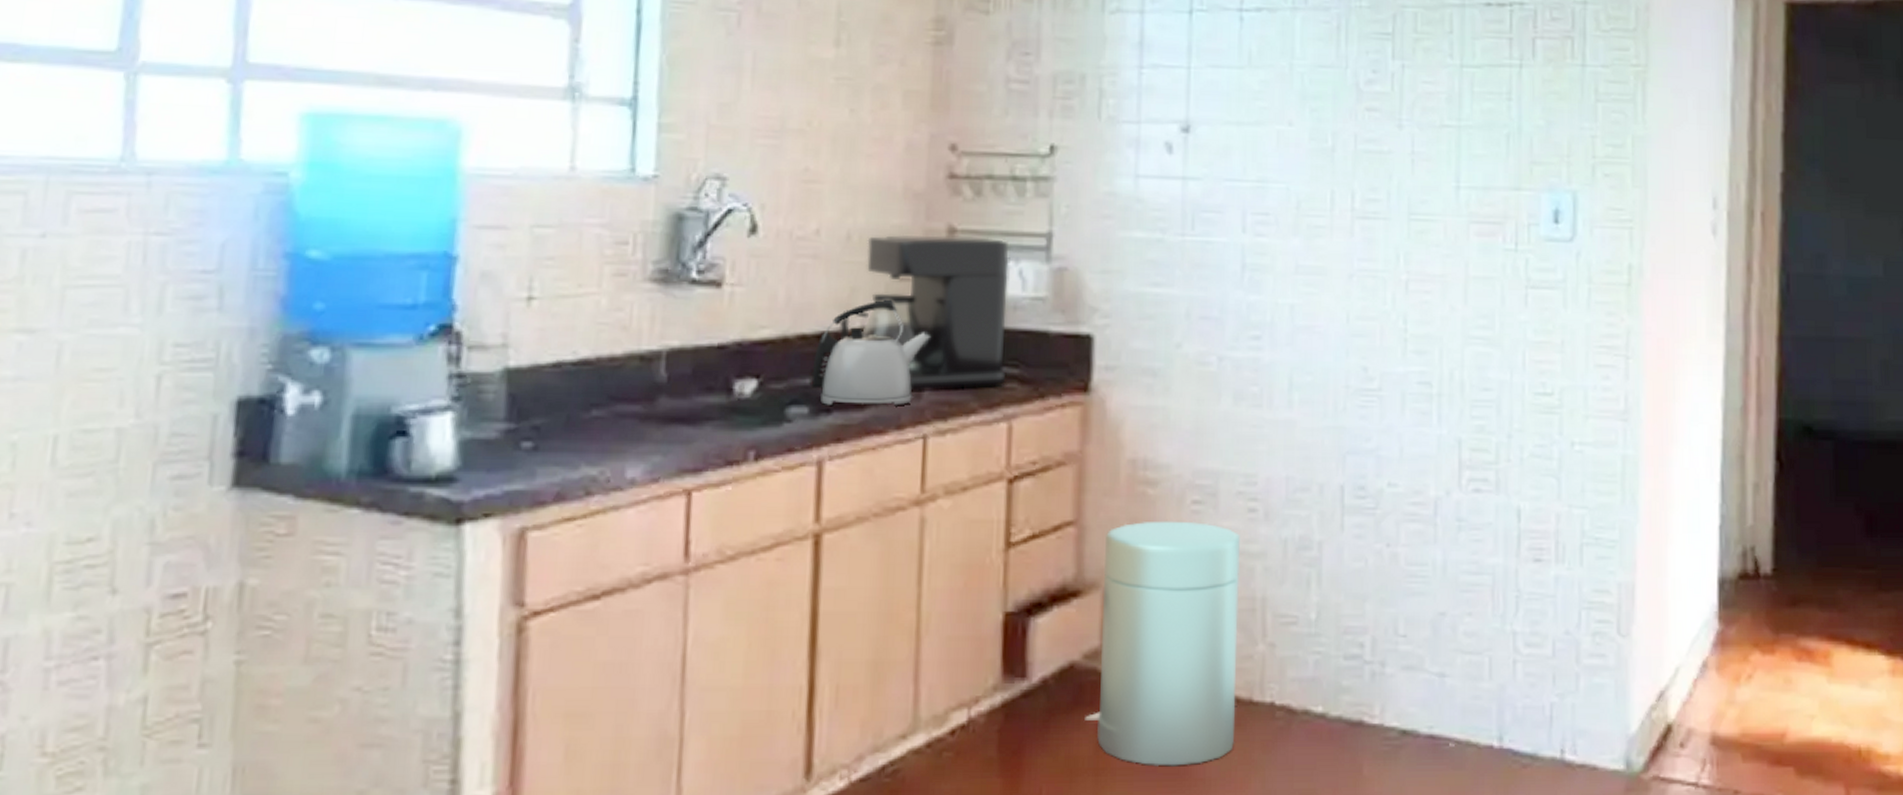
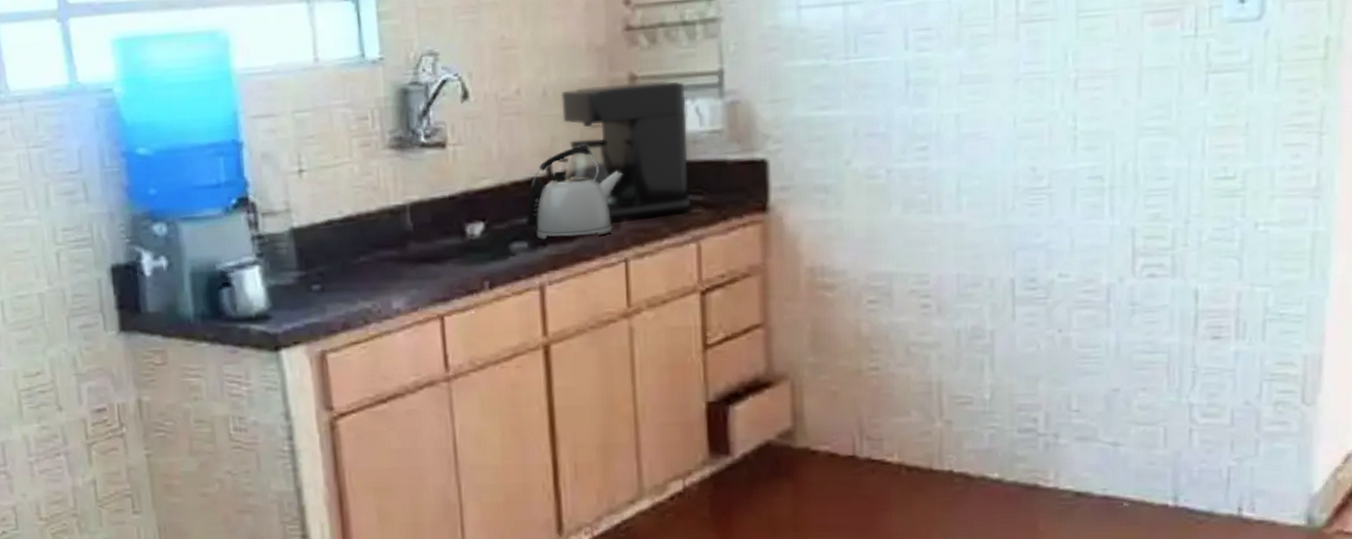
trash can: present [1085,521,1241,767] -> none [782,318,918,524]

